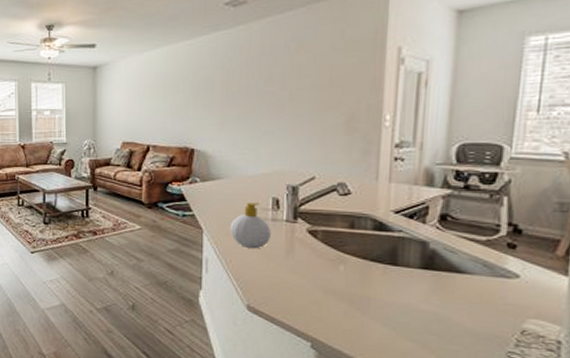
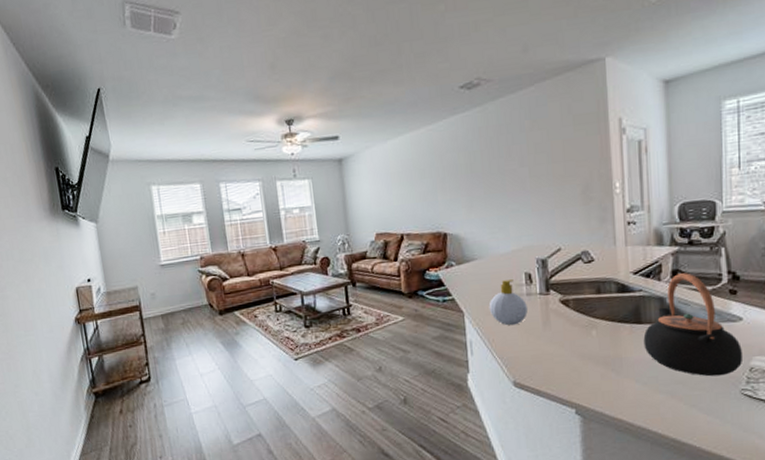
teapot: none [397,219,516,334] -> present [643,273,744,377]

